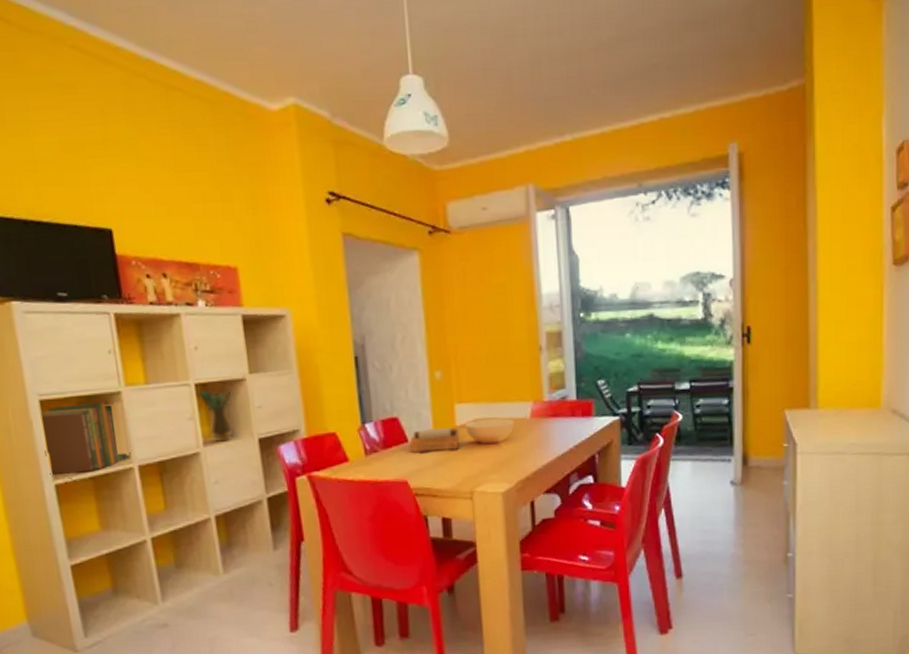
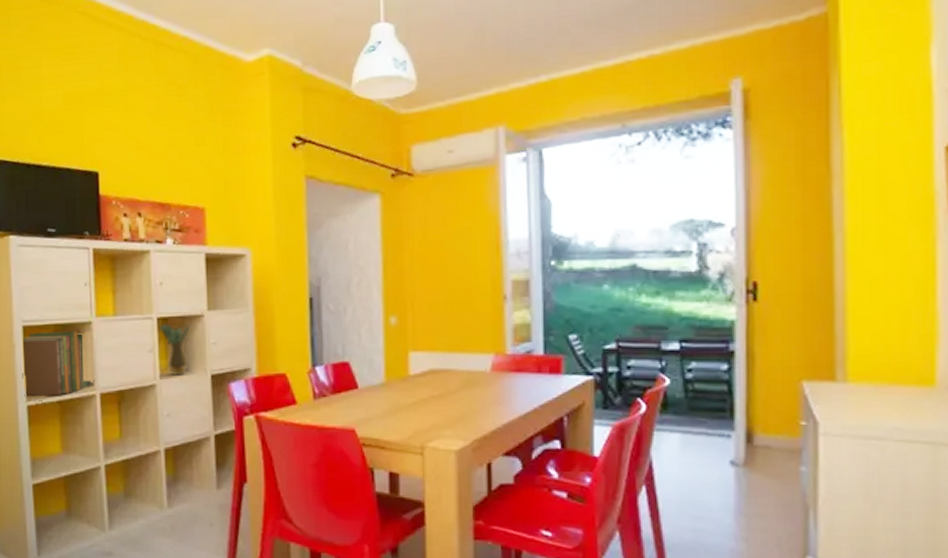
napkin holder: present [410,427,460,453] -> none [360,376,412,400]
bowl: present [464,418,515,444] -> none [418,370,473,396]

